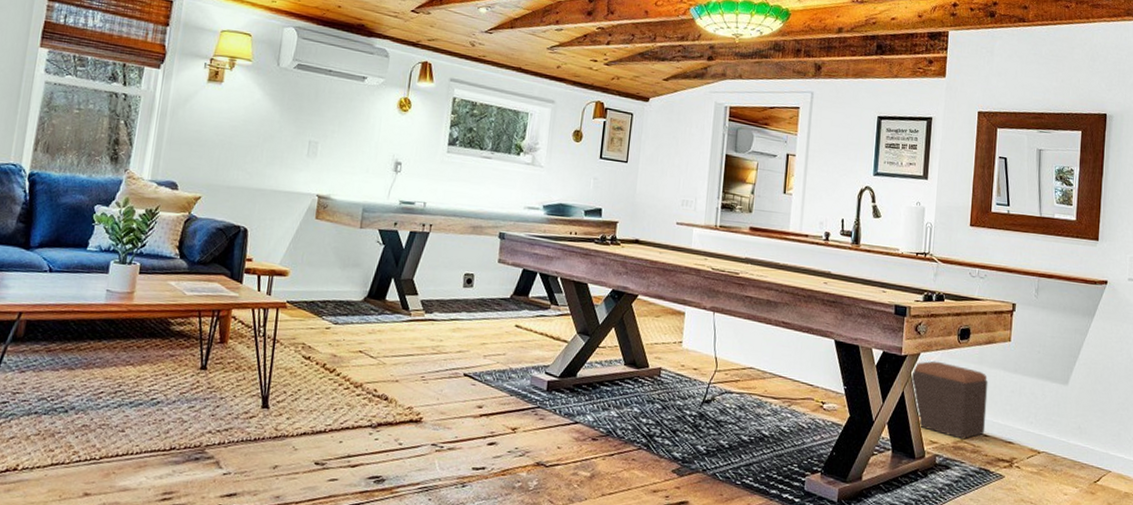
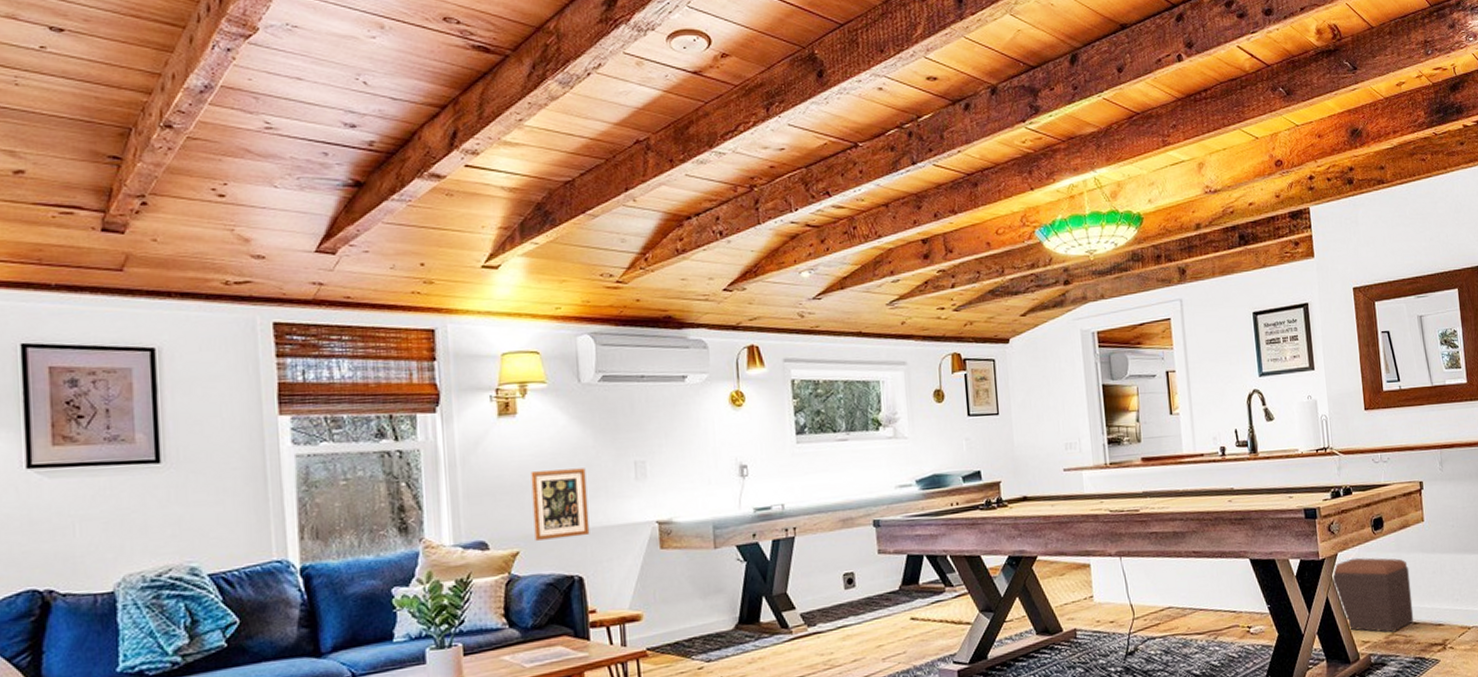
picture frame: none [216,133,268,195] -> present [530,468,590,541]

